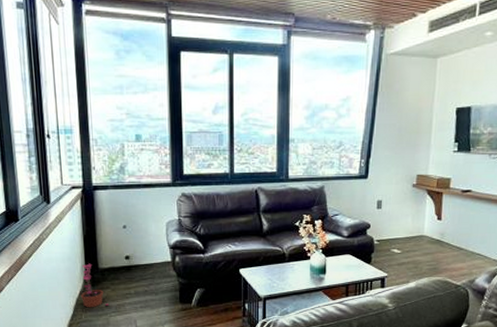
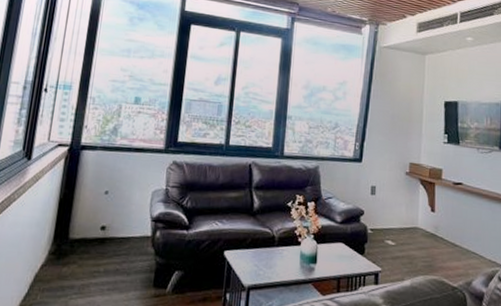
potted plant: present [81,263,108,308] -> none [41,231,71,287]

